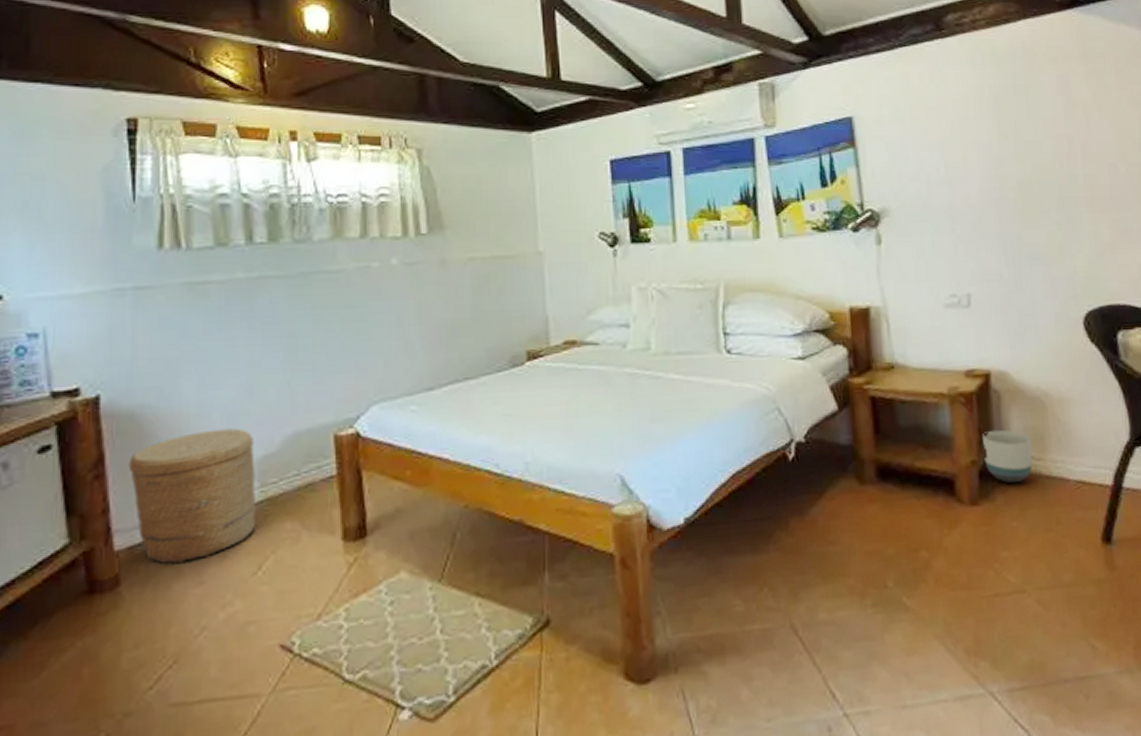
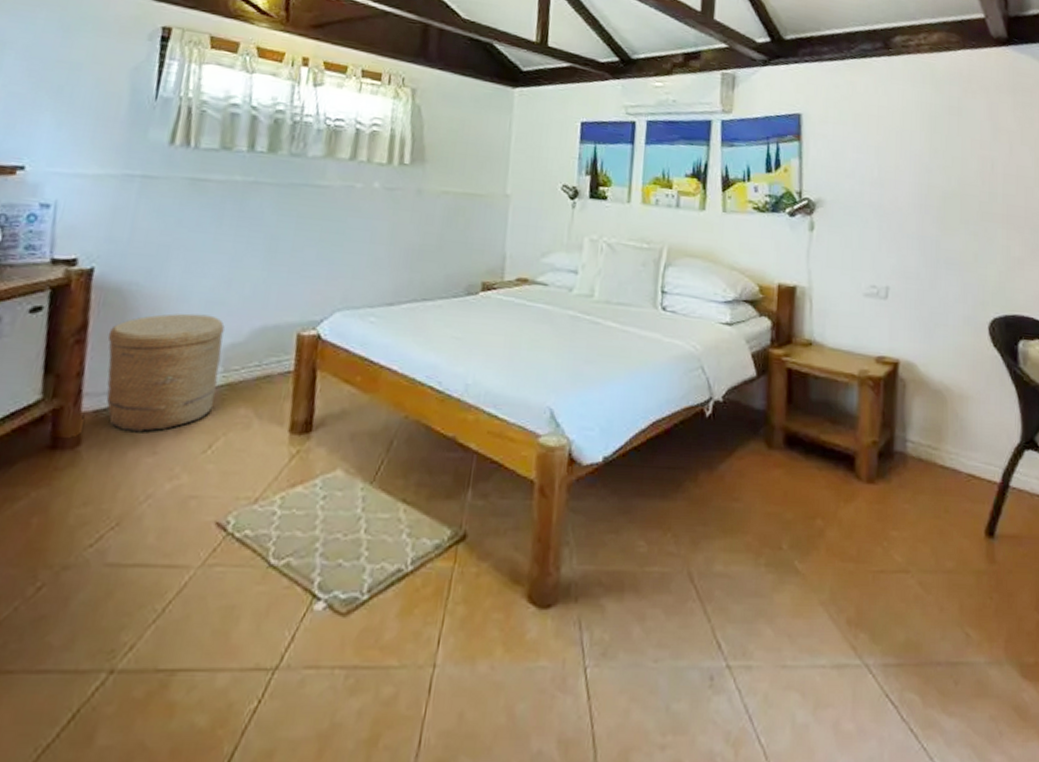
planter: present [982,429,1033,484] -> none [885,415,930,468]

